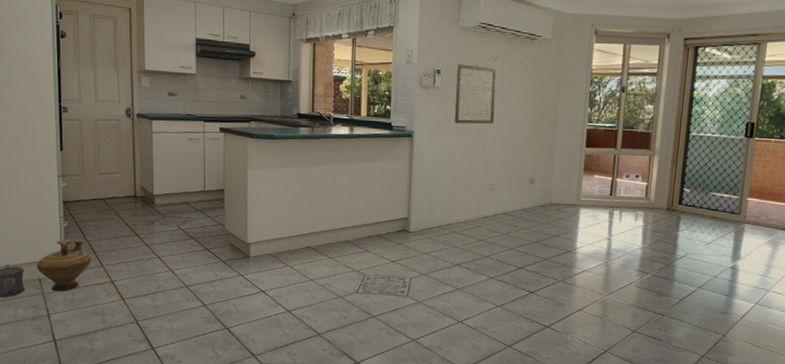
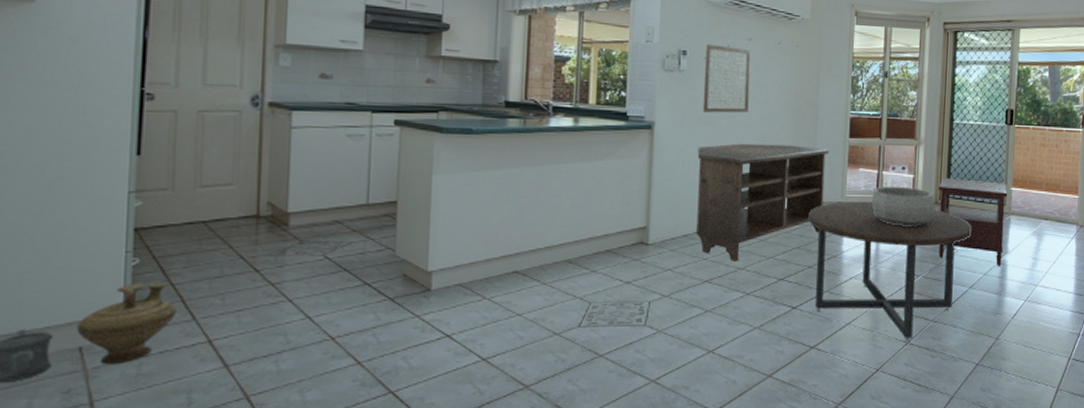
tv stand: none [448,150,566,250] -> present [696,143,829,261]
coffee table: none [546,204,704,331] -> present [808,202,972,342]
decorative bowl: none [605,191,667,230] -> present [871,186,935,226]
side table: none [668,186,744,270] -> present [938,177,1008,266]

